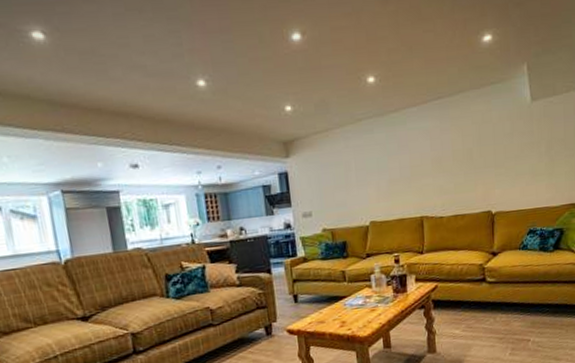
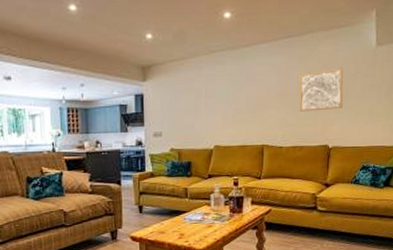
wall art: none [454,127,502,177] -> present [299,67,344,112]

